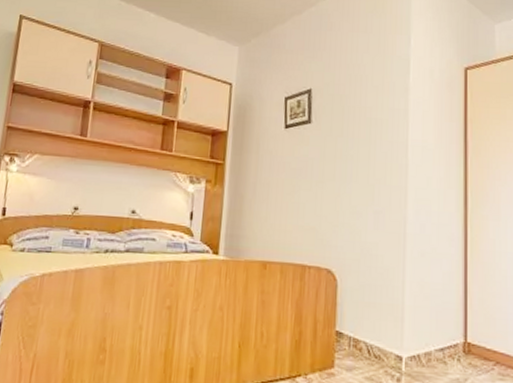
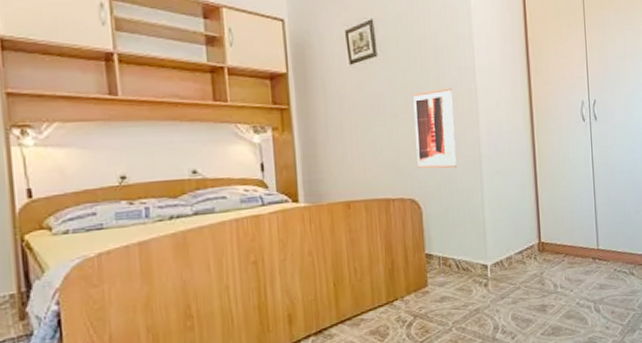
wall art: none [338,160,381,244] -> present [413,88,457,169]

